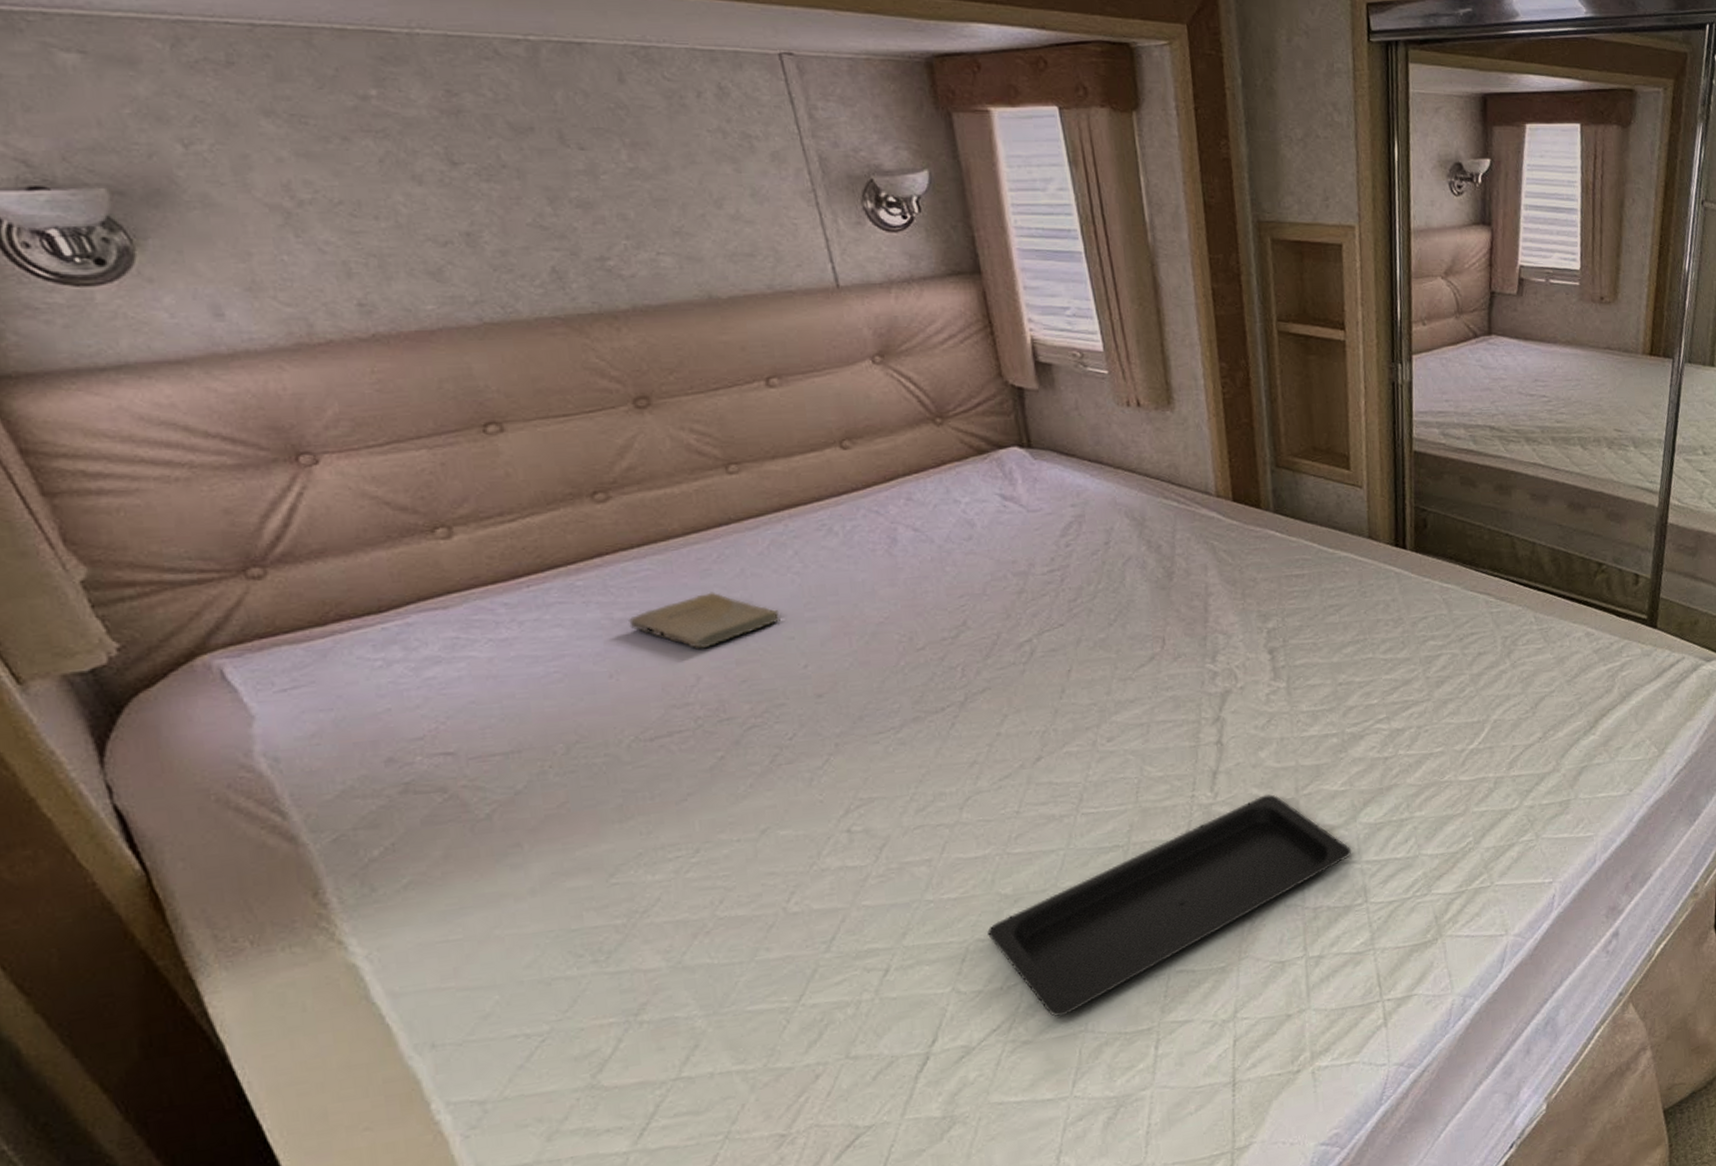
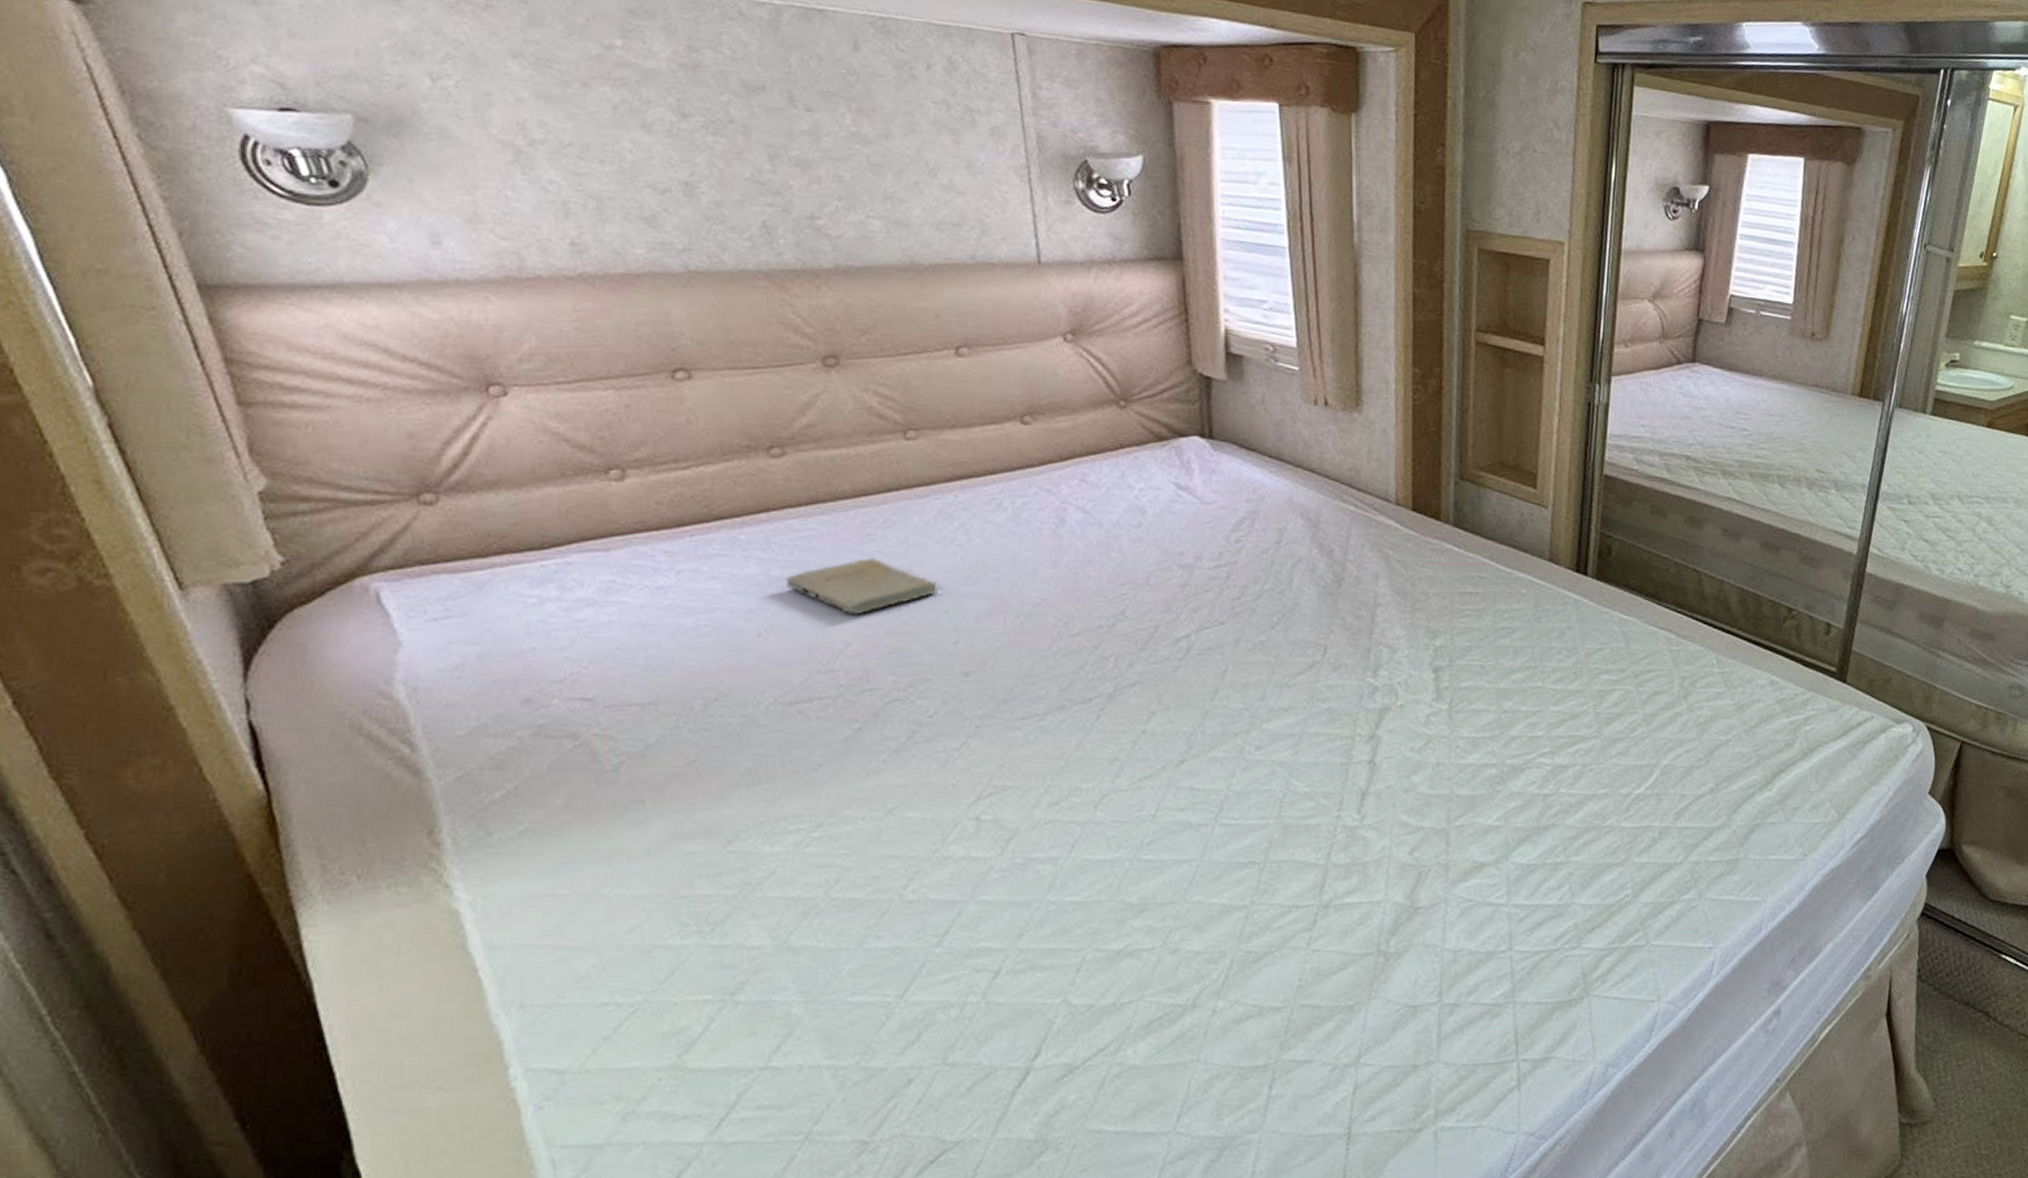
serving tray: present [987,793,1352,1017] -> none [1107,821,1501,1043]

